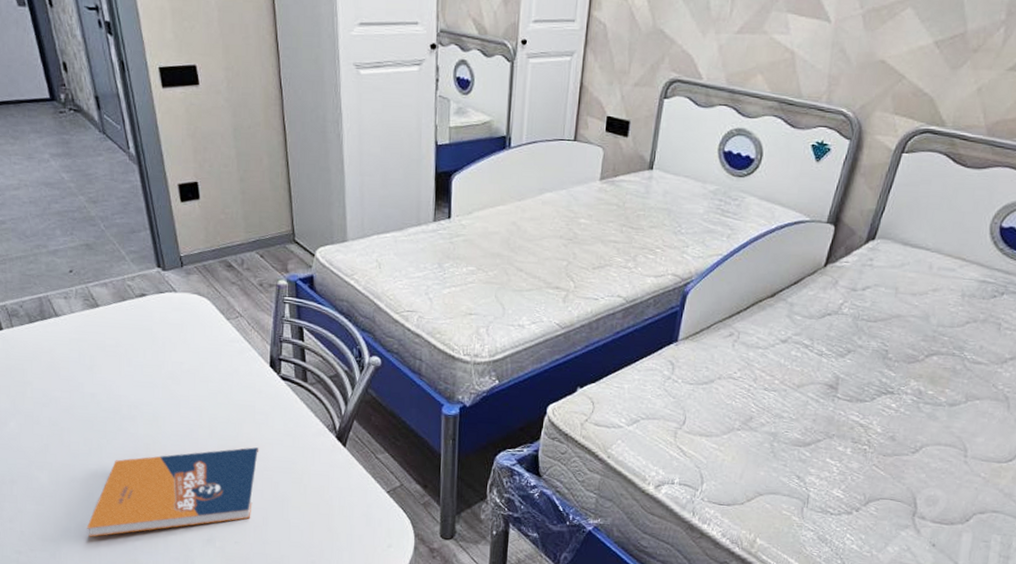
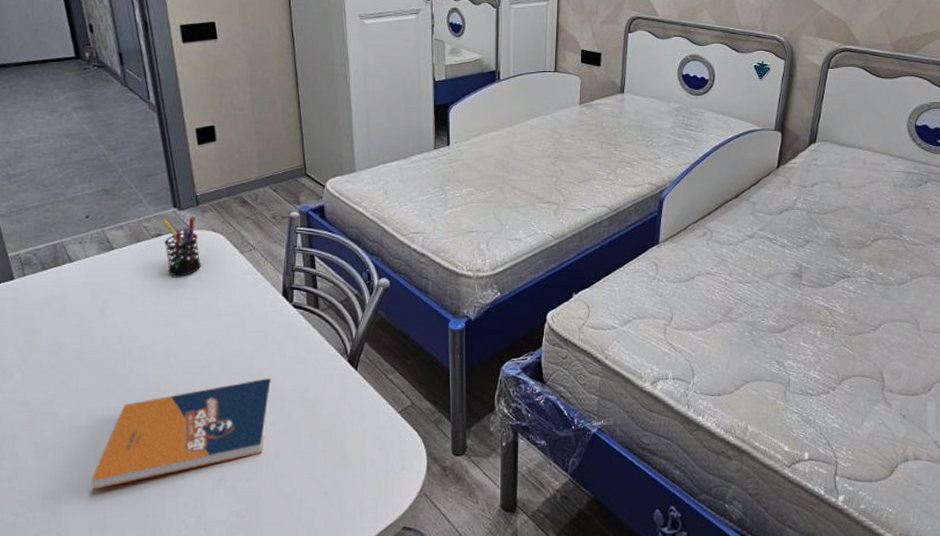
pen holder: none [145,277,187,339] -> present [161,216,201,277]

